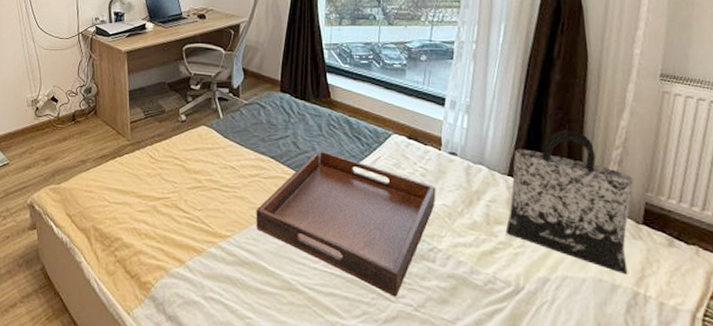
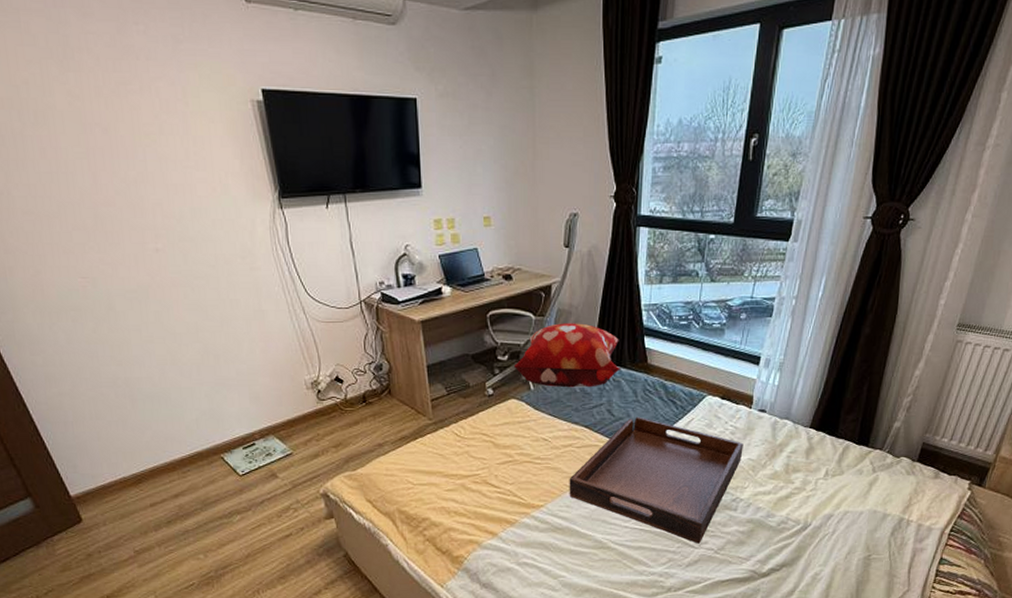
decorative pillow: none [205,58,306,119] -> present [513,323,621,388]
tote bag: present [505,129,634,275] -> none [801,381,918,506]

